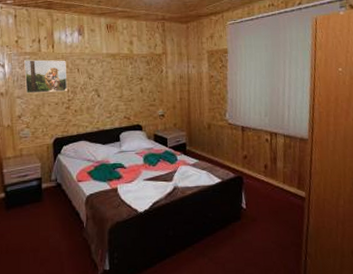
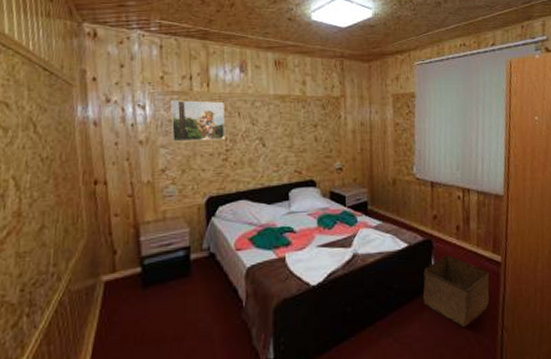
storage bin: none [234,189,295,253] -> present [422,254,490,328]

